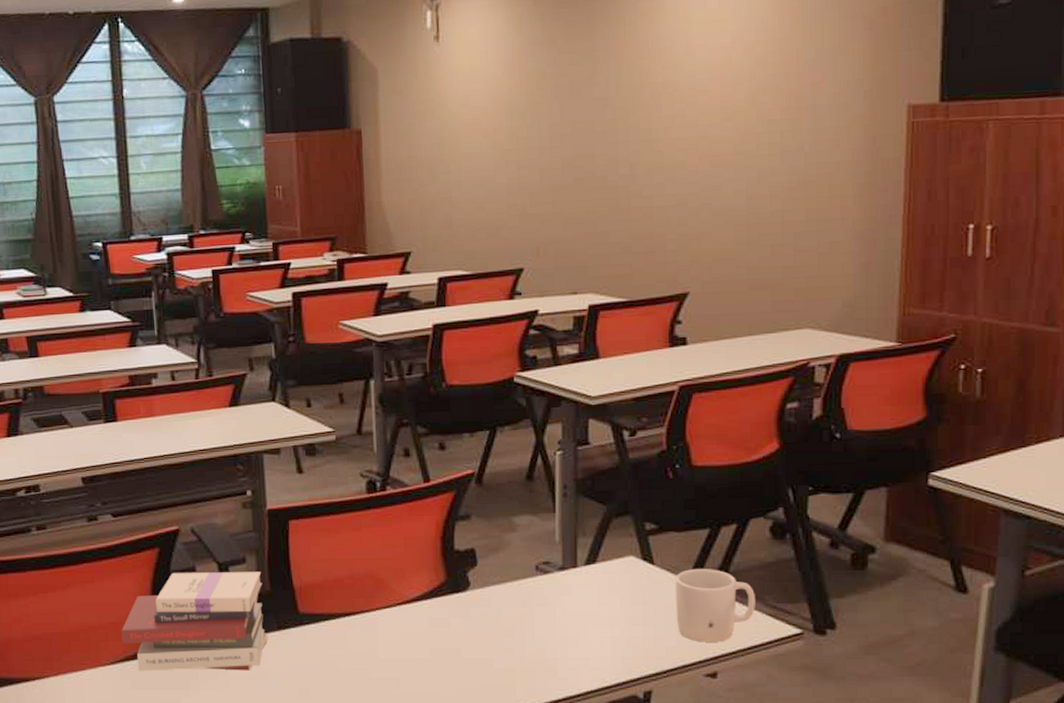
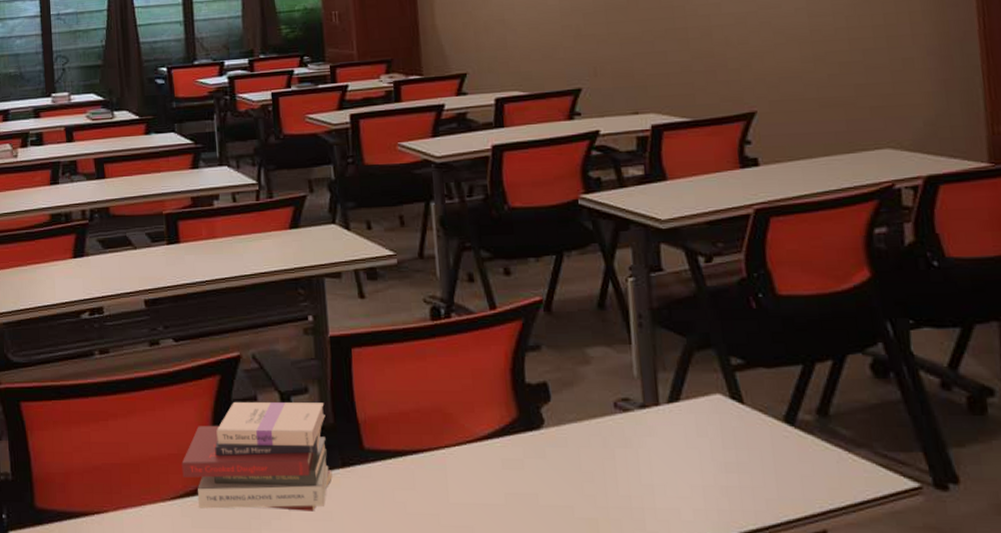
mug: present [675,569,755,642] -> none [768,410,864,495]

